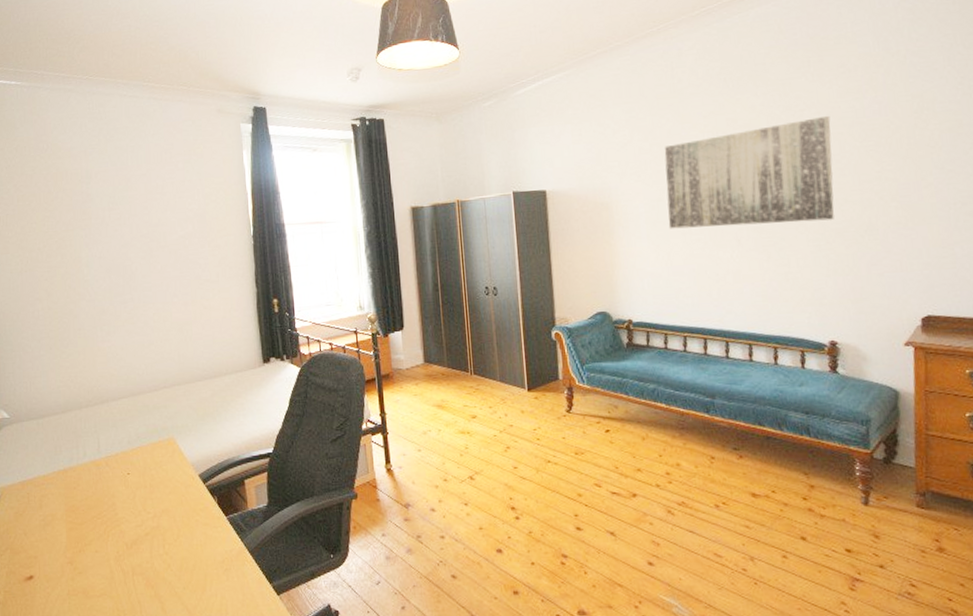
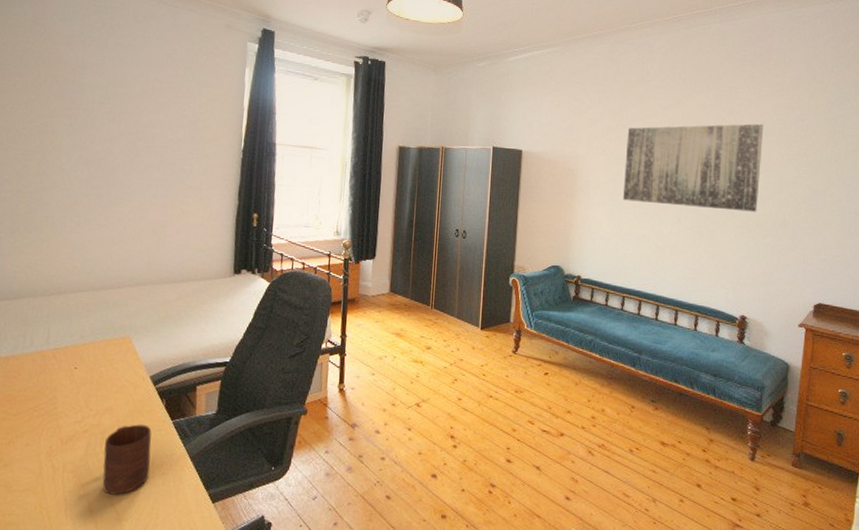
cup: none [167,523,213,594] -> present [102,424,152,495]

